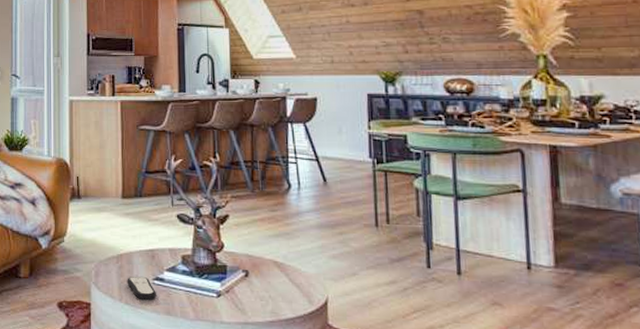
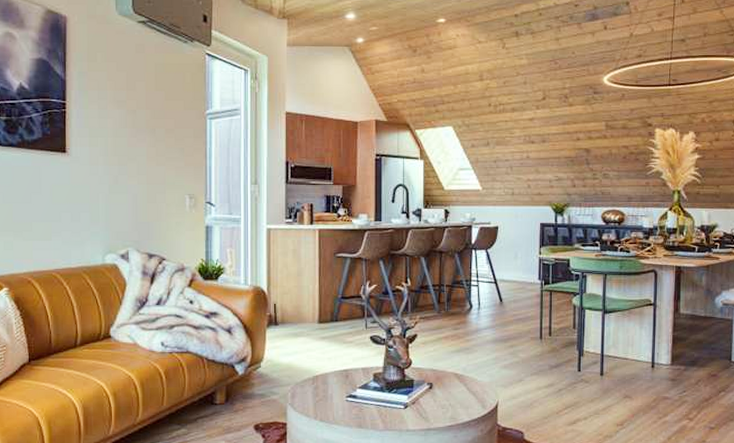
remote control: present [127,276,157,301] -> none [322,394,350,417]

